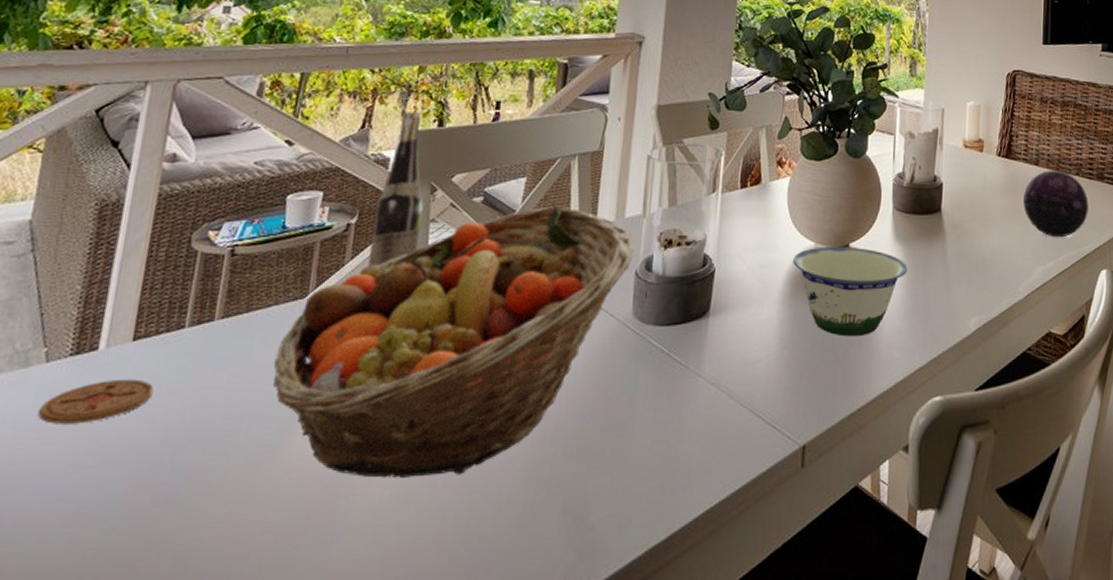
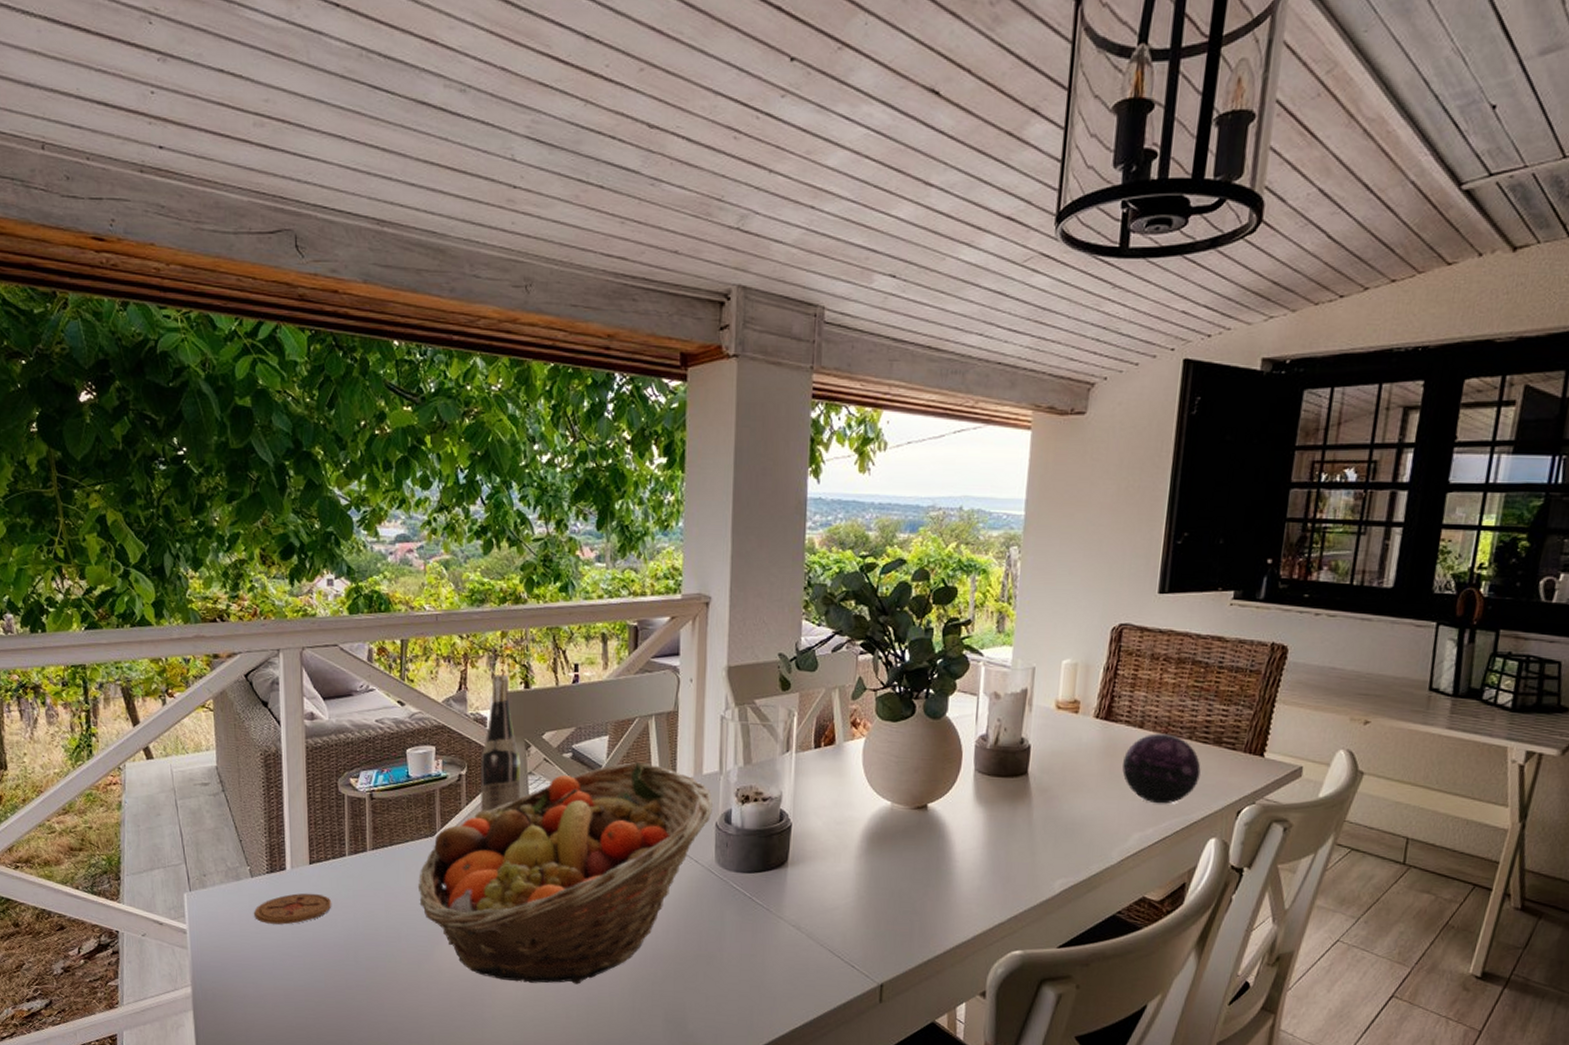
bowl: present [793,247,908,337] -> none [869,806,990,892]

